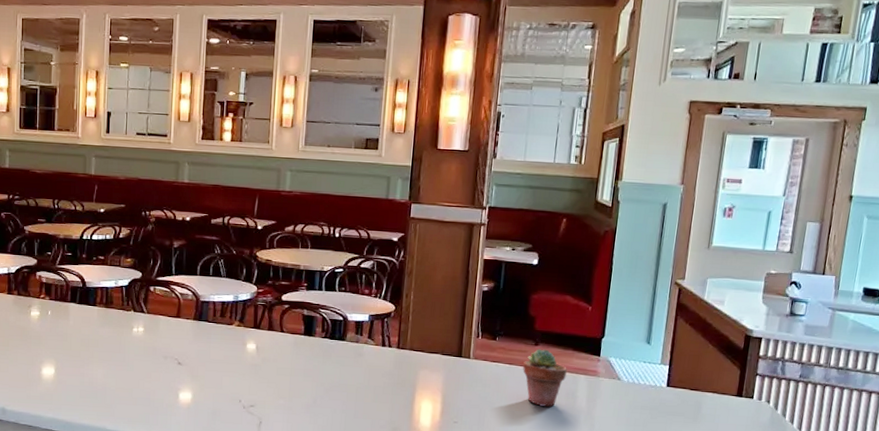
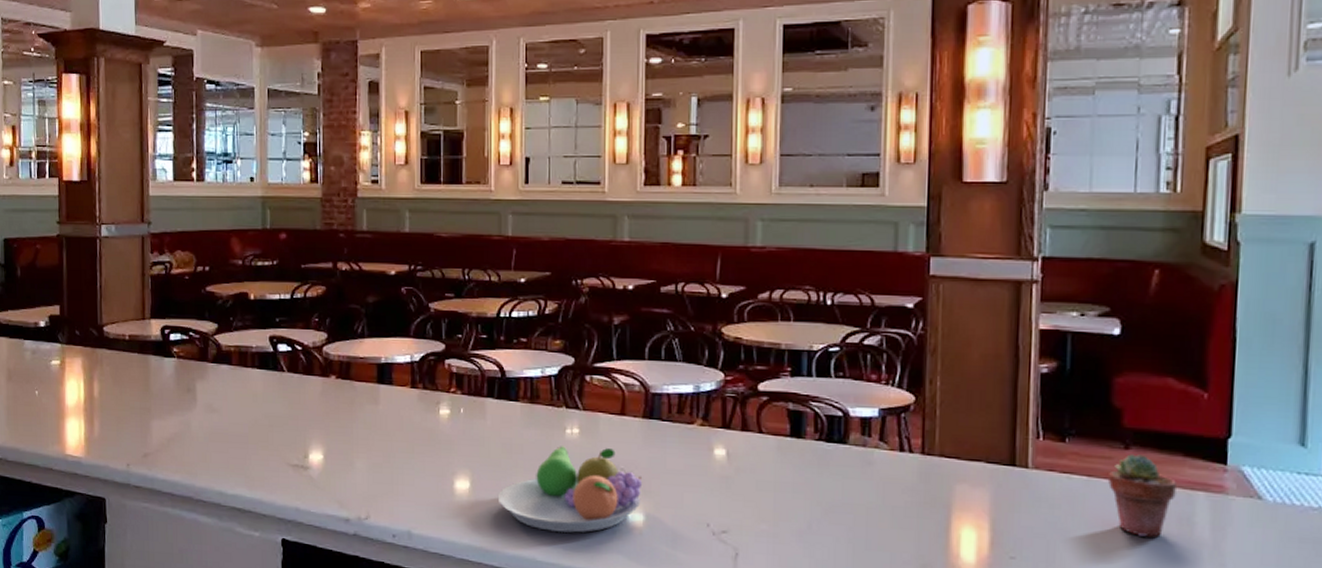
fruit bowl: none [77,341,192,408] -> present [497,446,643,533]

